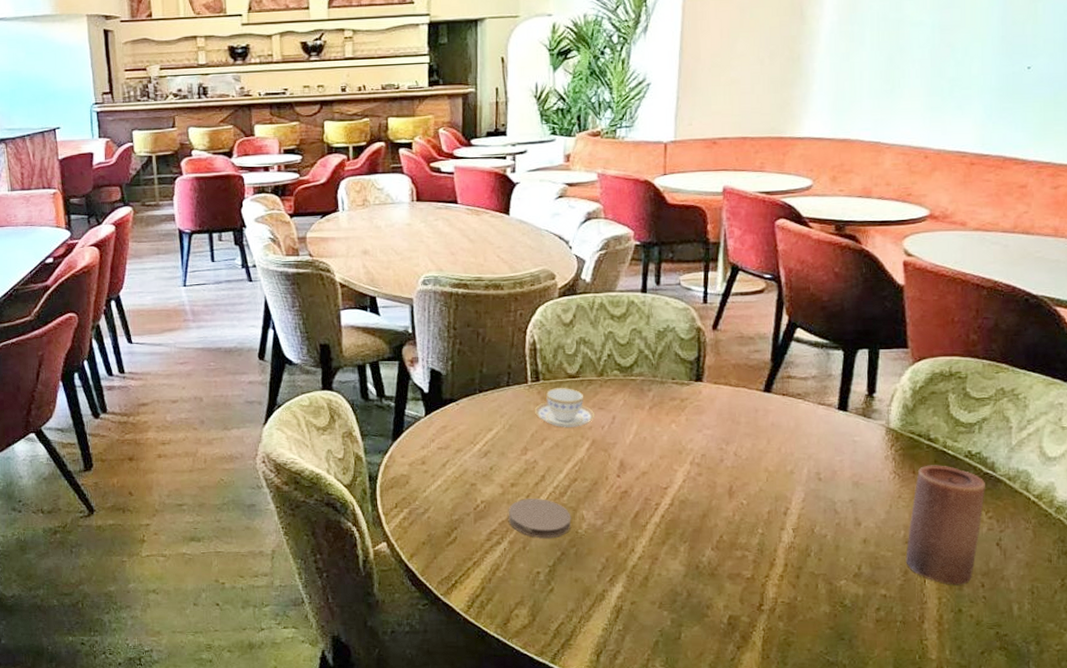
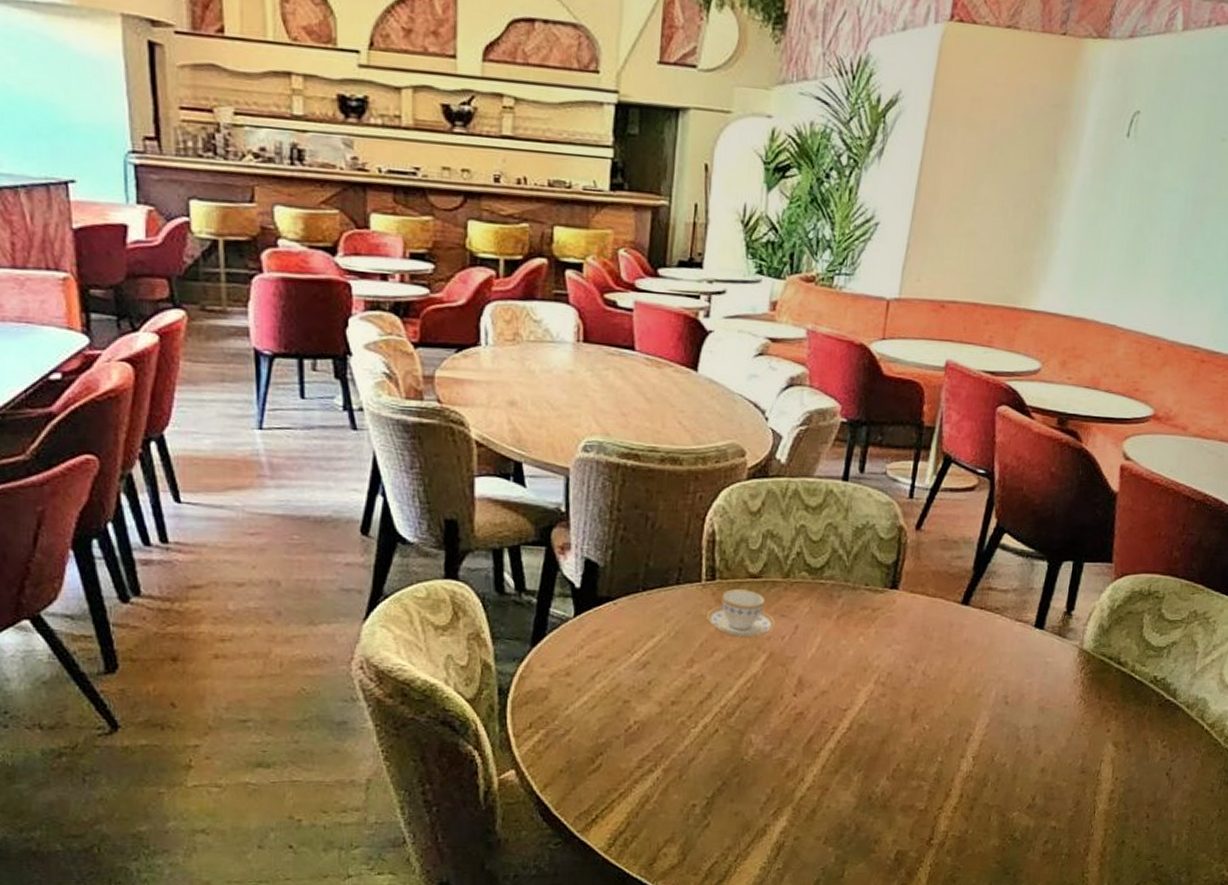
coaster: present [508,499,572,539] -> none [664,719,738,766]
candle: present [905,465,986,585] -> none [1079,690,1166,816]

